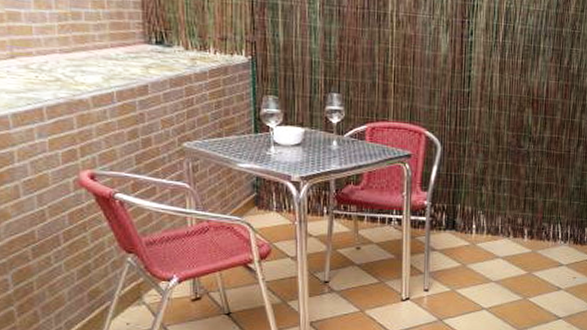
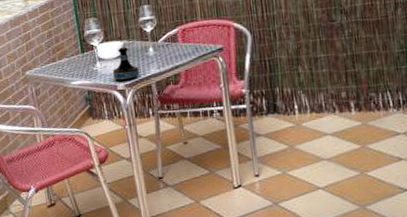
tequila bottle: none [287,134,318,174] -> present [112,46,139,82]

